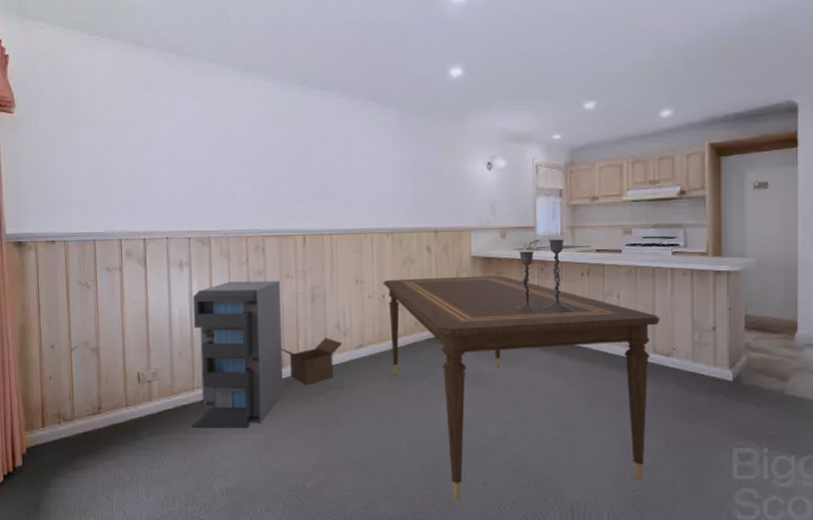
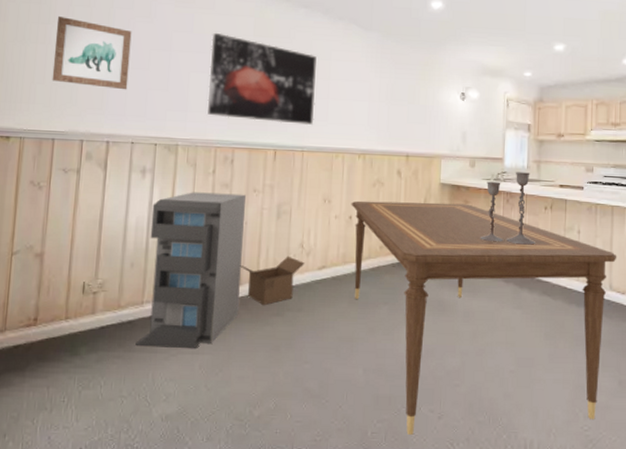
wall art: none [83,120,157,188] -> present [52,15,132,90]
wall art: none [232,122,340,208] -> present [207,32,317,125]

